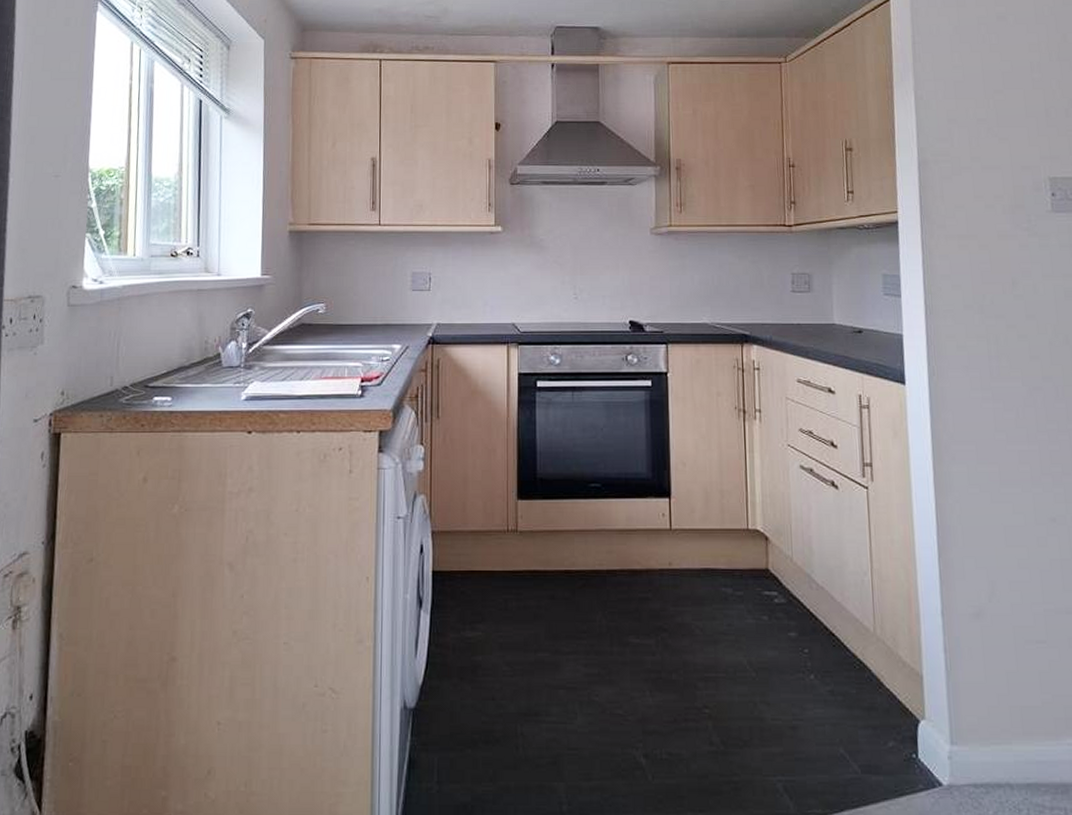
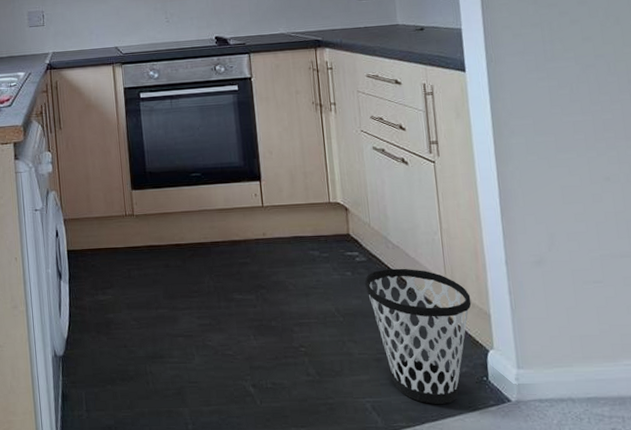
wastebasket: none [782,614,902,788] -> present [364,268,472,405]

